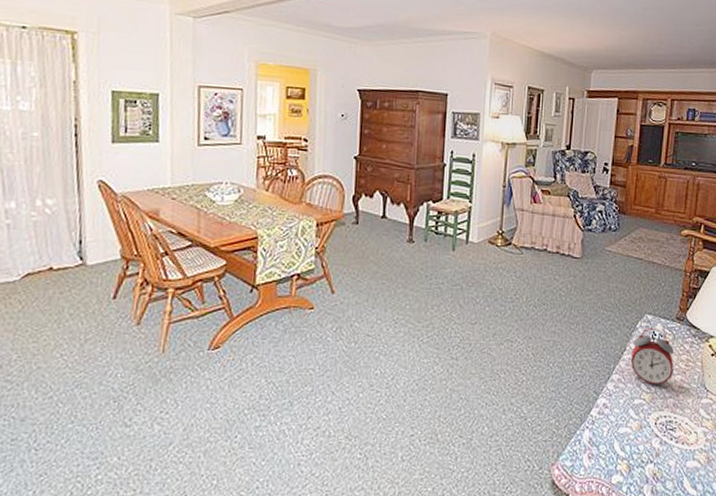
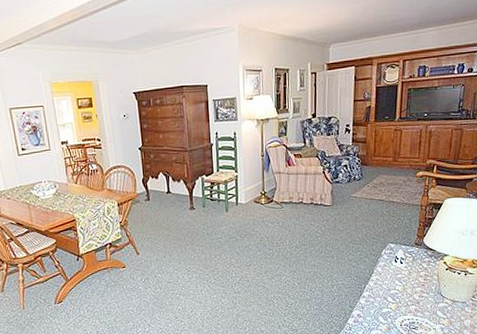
alarm clock: present [631,327,674,388] -> none [378,253,414,298]

